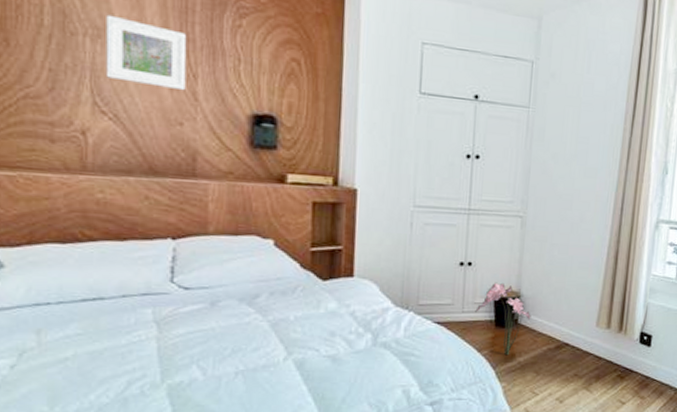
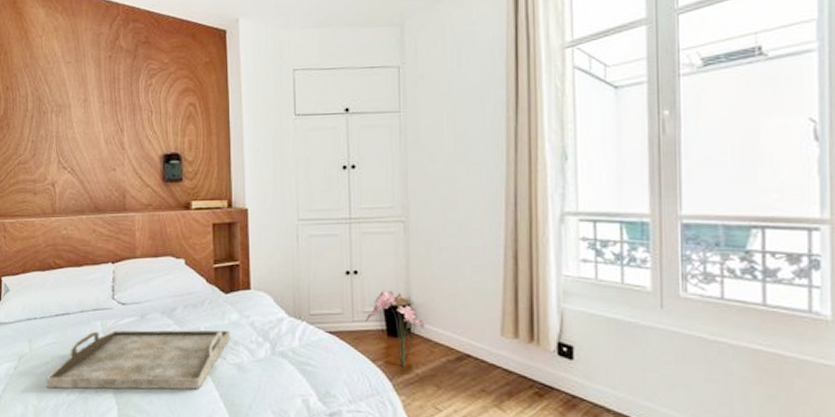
serving tray: none [64,319,326,391] -> present [46,330,230,390]
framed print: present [105,14,187,91] -> none [64,94,116,143]

